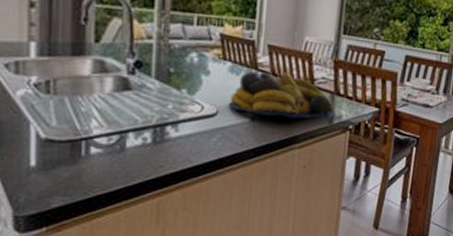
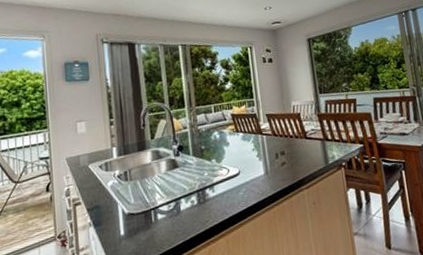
fruit bowl: present [228,71,334,121] -> none [246,132,328,169]

